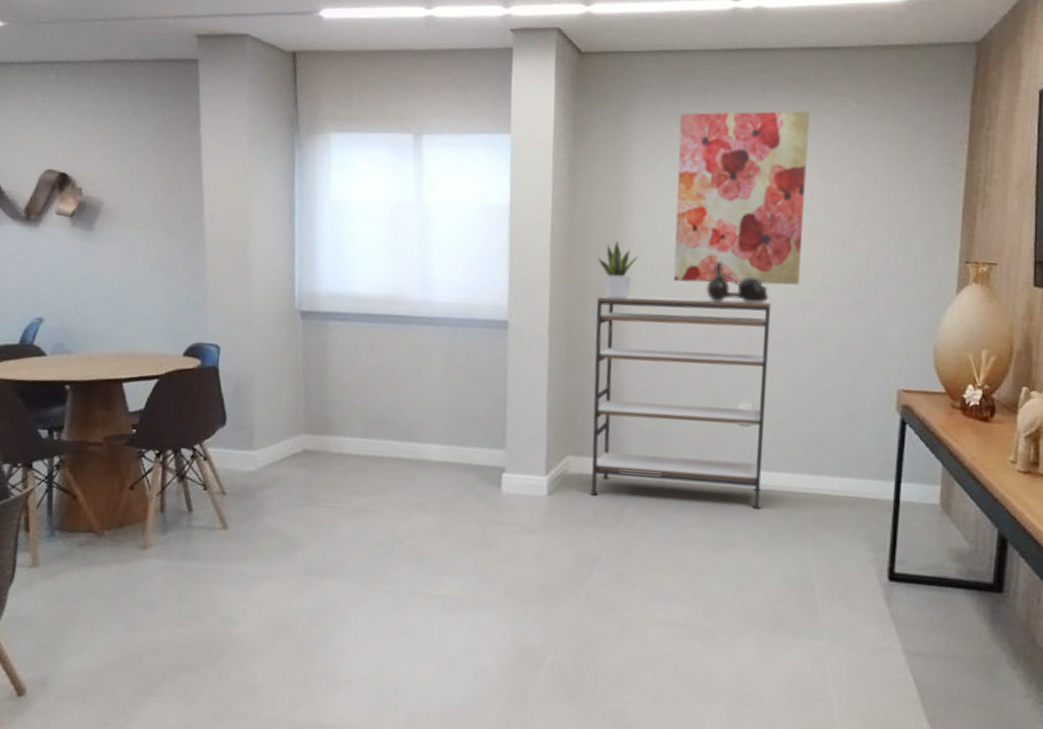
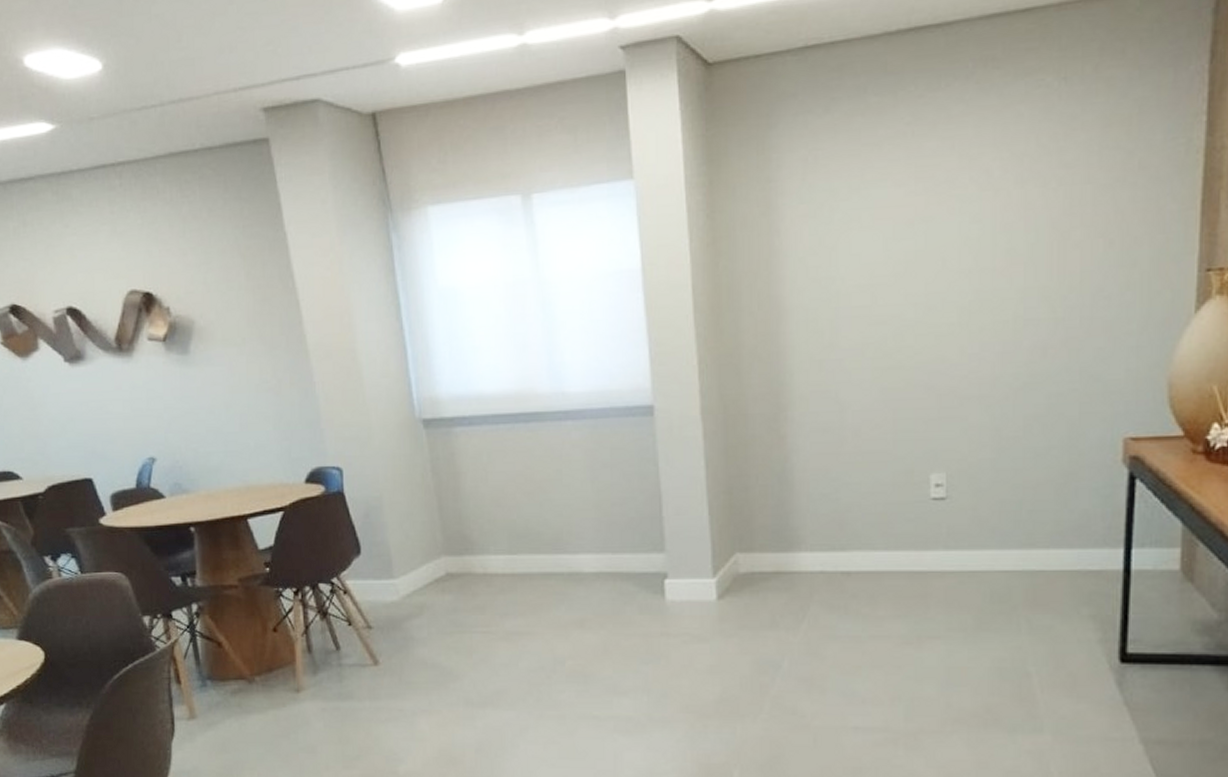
shelving unit: present [590,295,772,509] -> none [753,347,964,595]
potted plant: present [597,239,639,299] -> none [750,292,799,366]
wall art: present [673,110,810,285] -> none [836,100,998,337]
decorative vase: present [706,261,769,303] -> none [883,305,960,356]

